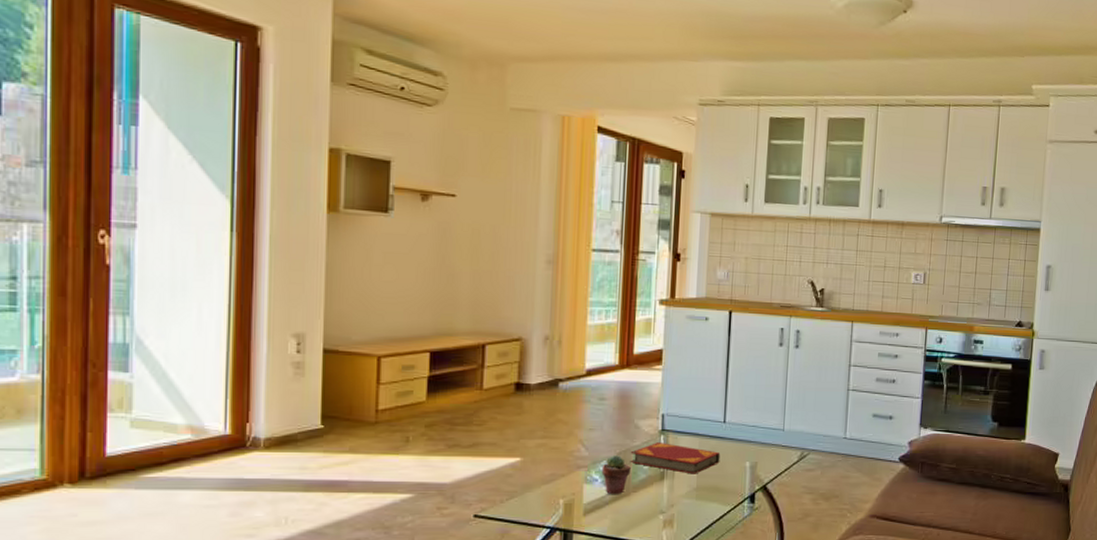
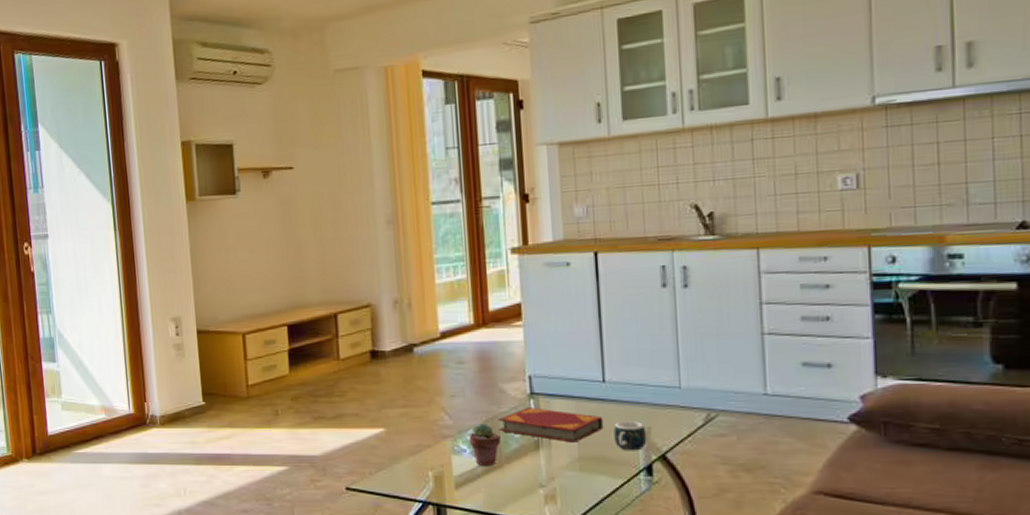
mug: none [727,456,754,482] -> present [614,421,647,451]

